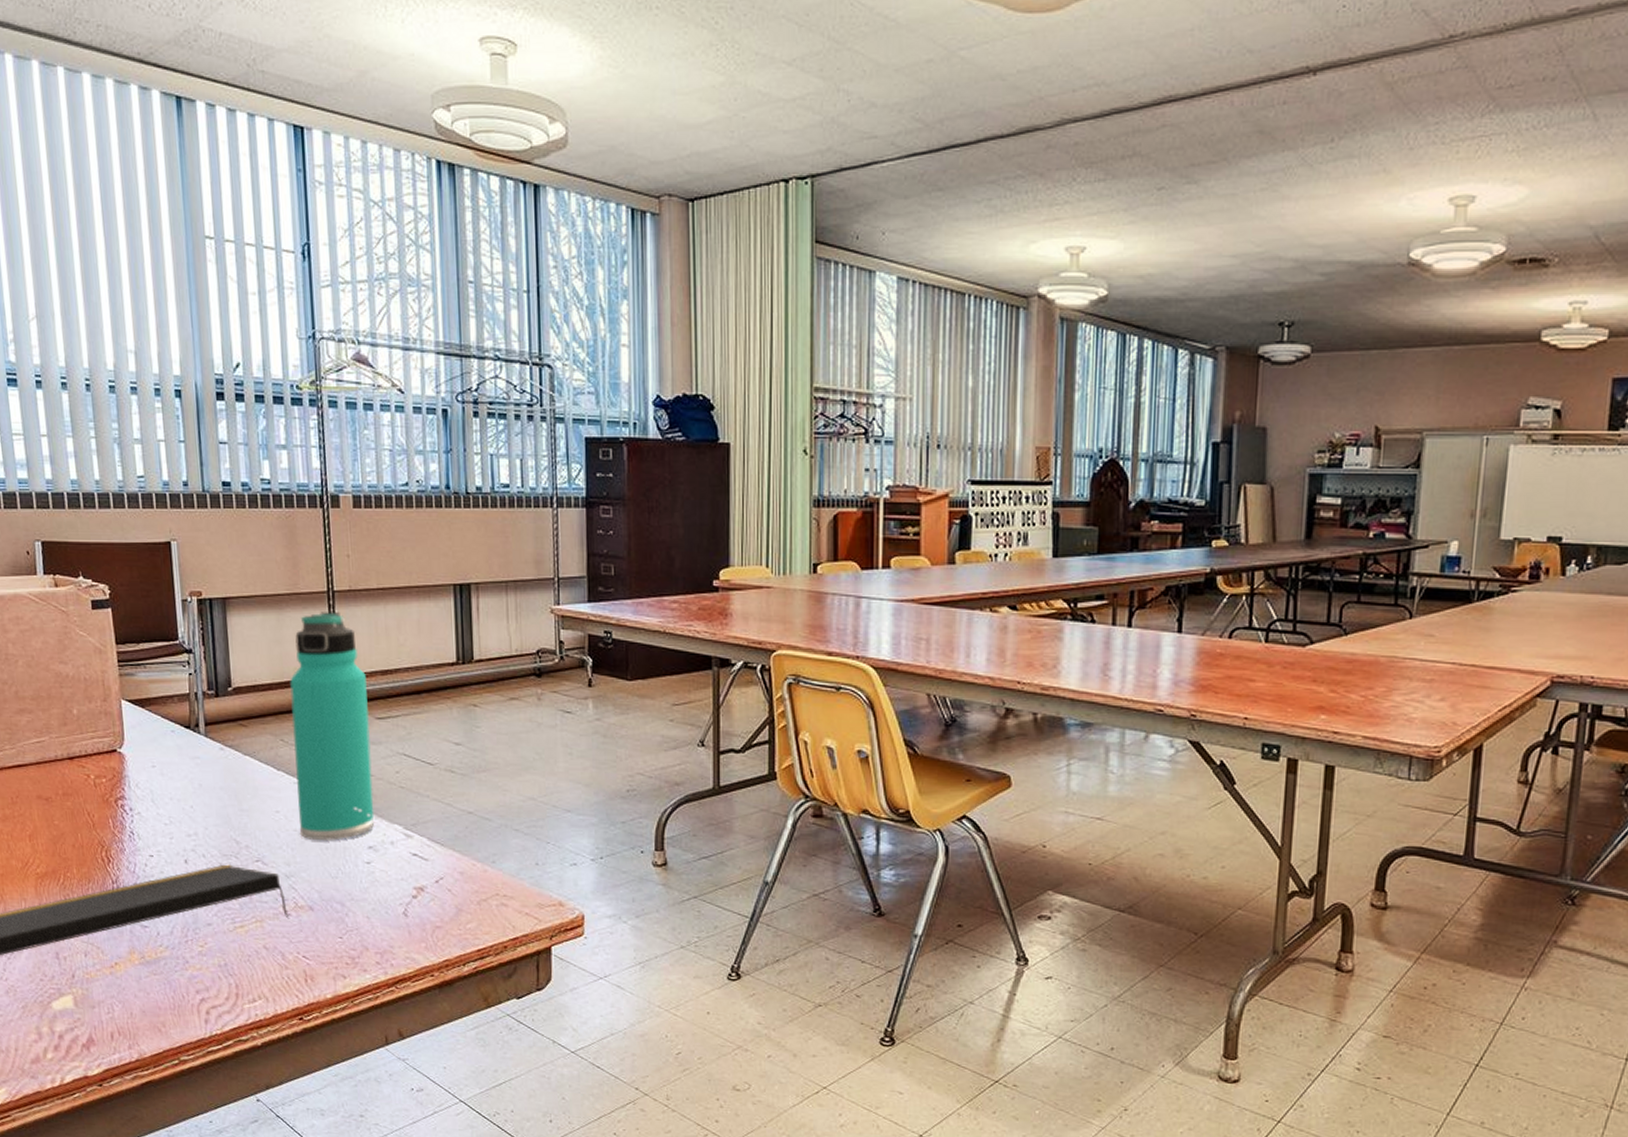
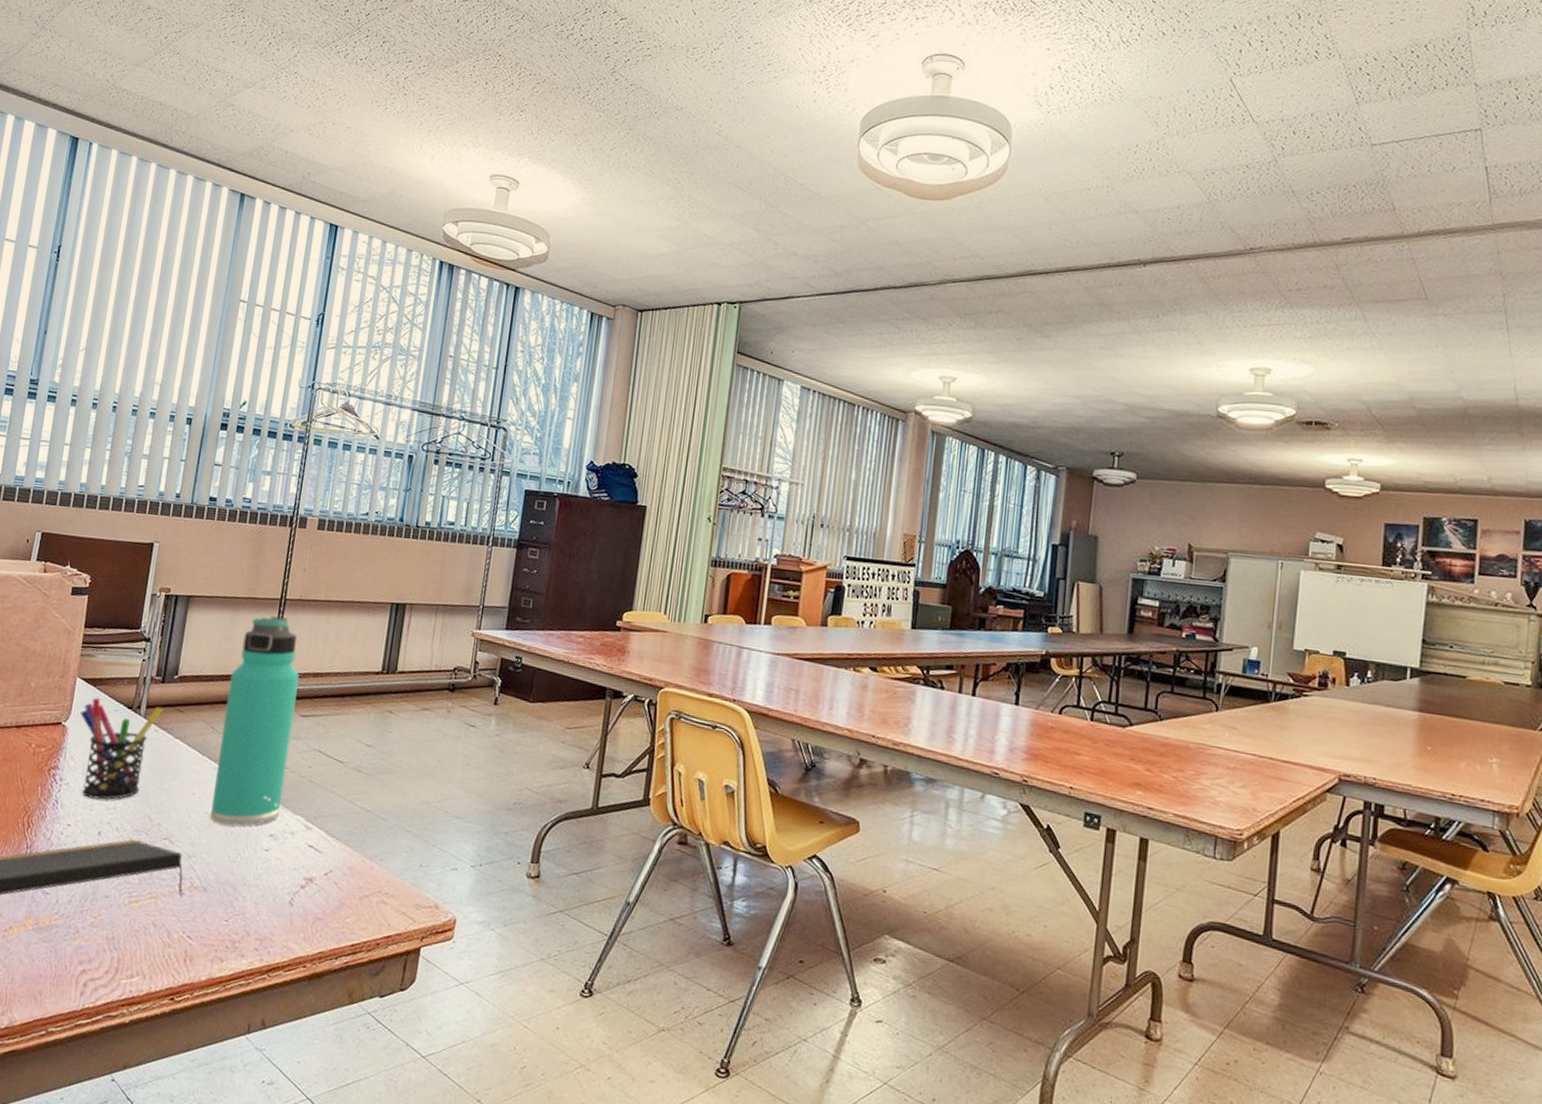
pen holder: none [134,719,224,827] -> present [80,697,163,800]

